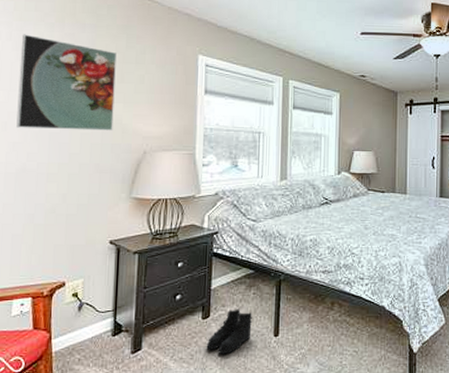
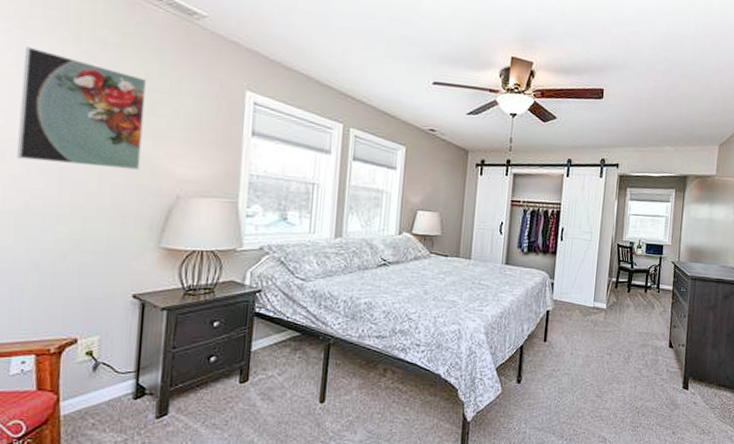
boots: present [206,309,253,355] -> none [243,373,297,421]

